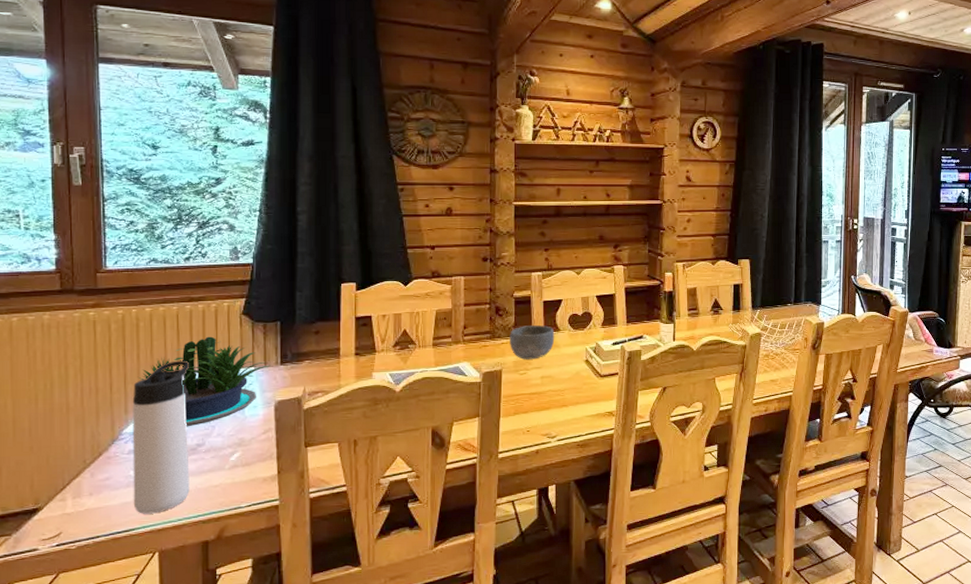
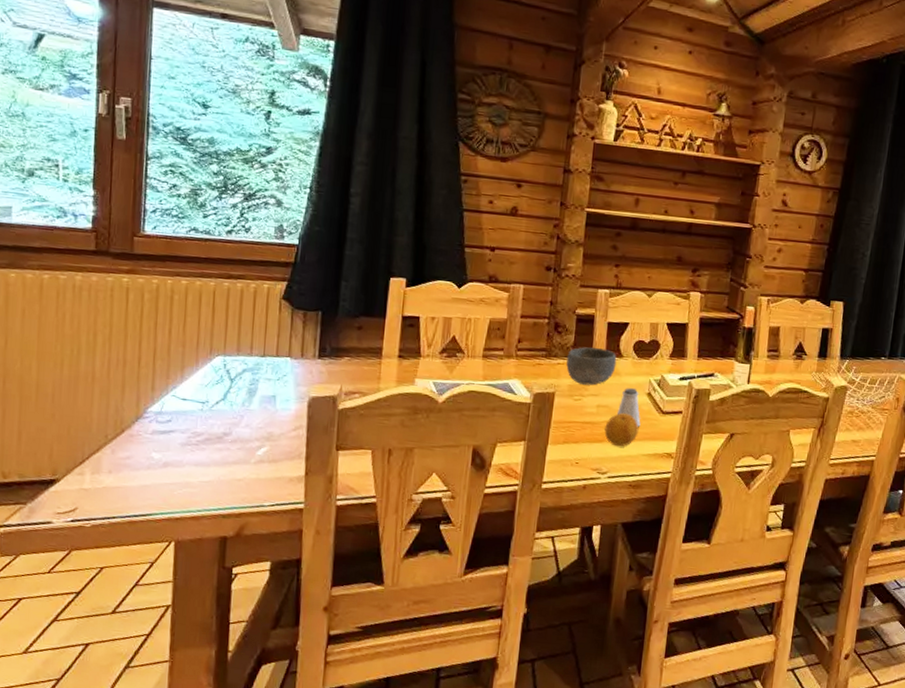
thermos bottle: present [132,360,190,514] -> none [152,340,223,501]
potted plant: present [138,336,271,427] -> none [168,318,308,414]
fruit: none [550,381,581,412] -> present [604,413,639,447]
saltshaker: none [559,358,582,391] -> present [616,388,641,427]

